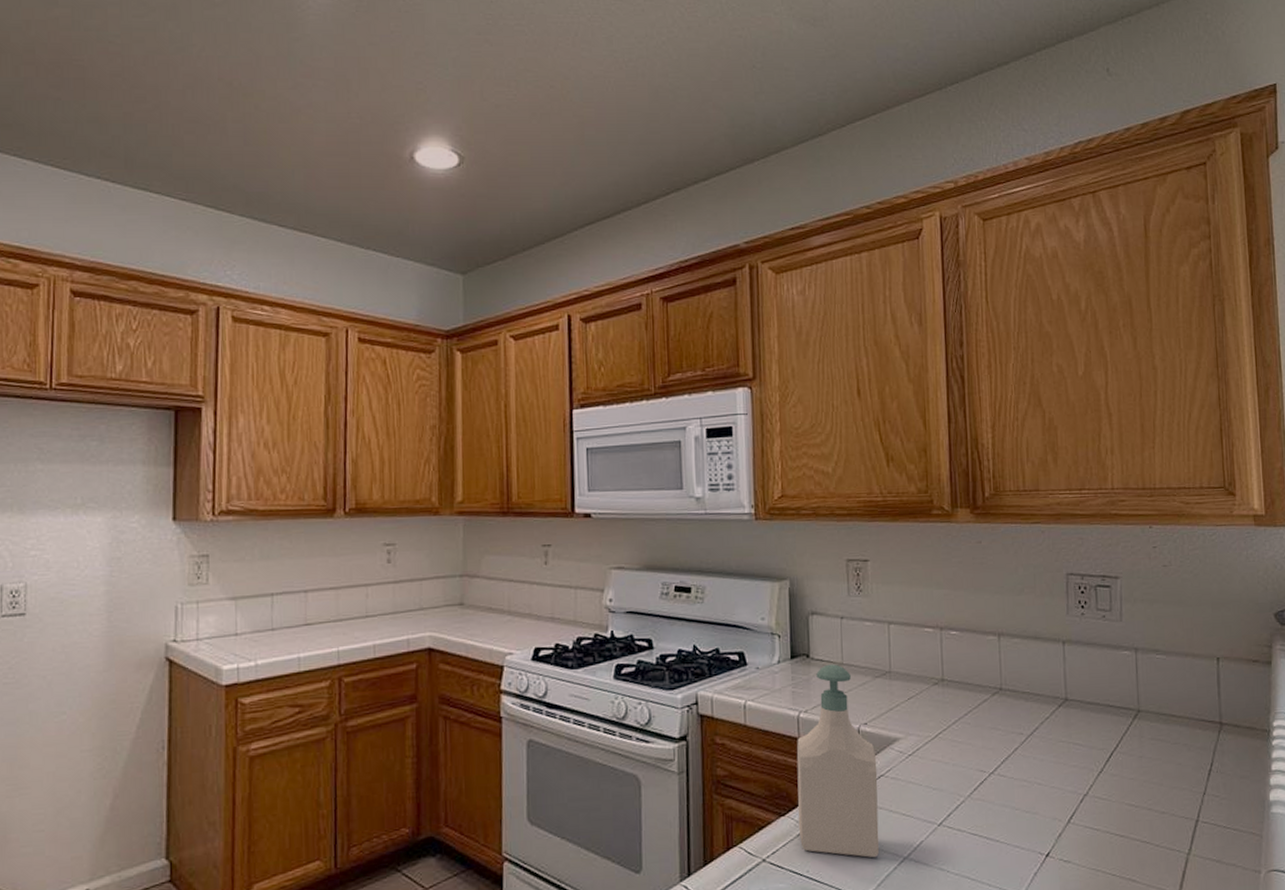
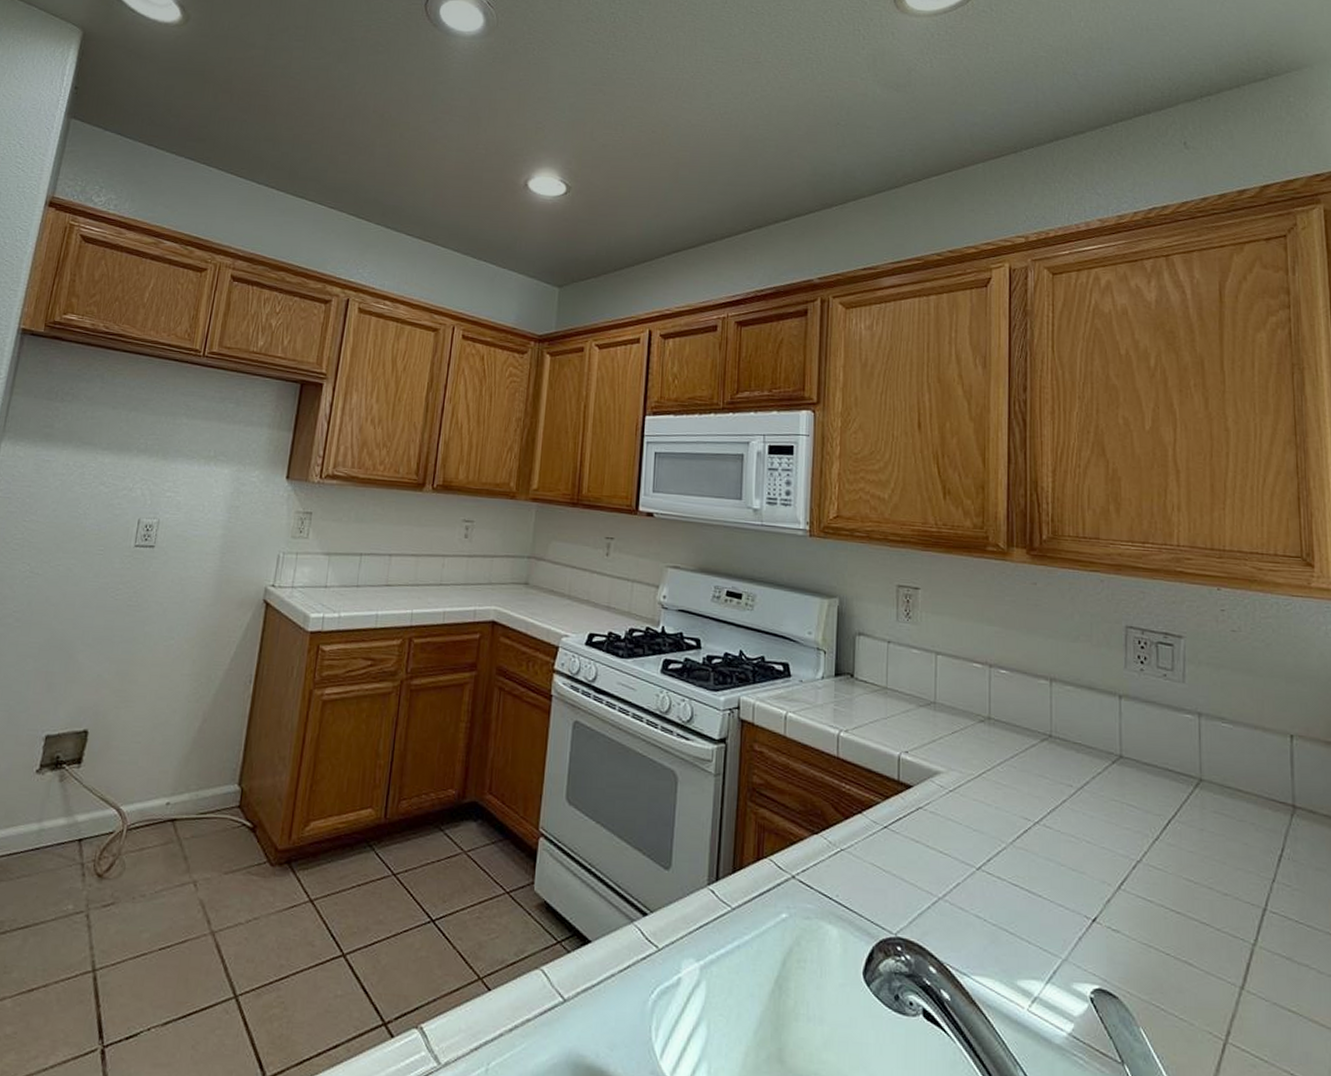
soap bottle: present [796,664,880,857] -> none [831,687,916,892]

